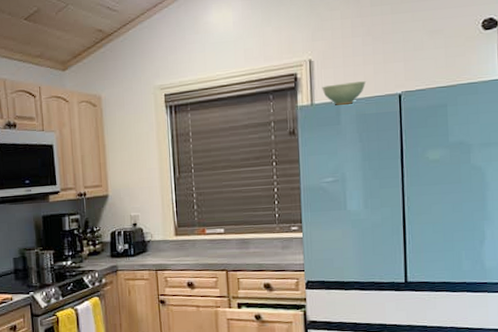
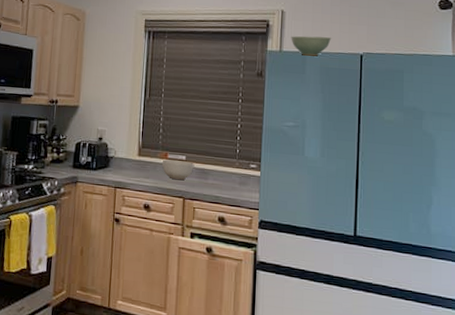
bowl: none [201,234,234,254] -> present [162,159,195,181]

